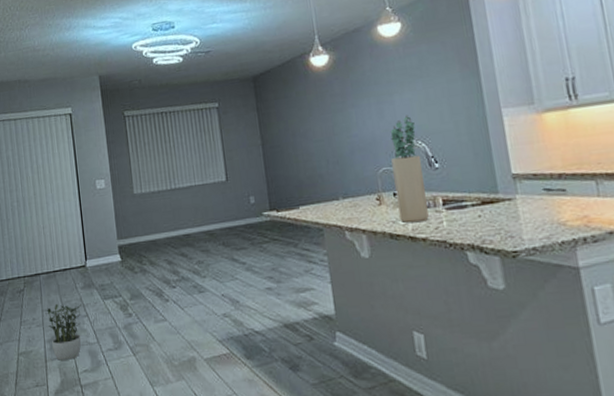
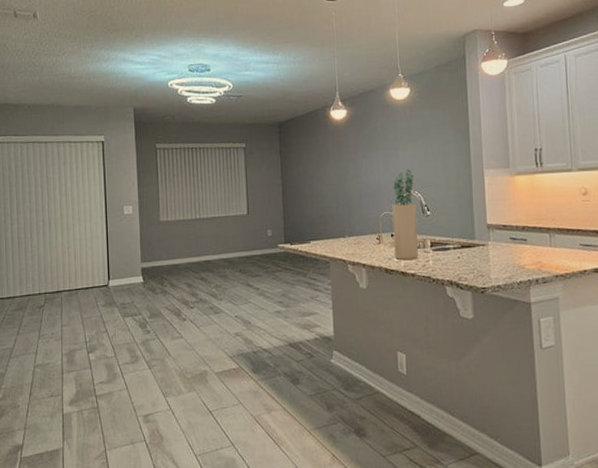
potted plant: present [45,303,82,360] -> none [64,319,102,373]

